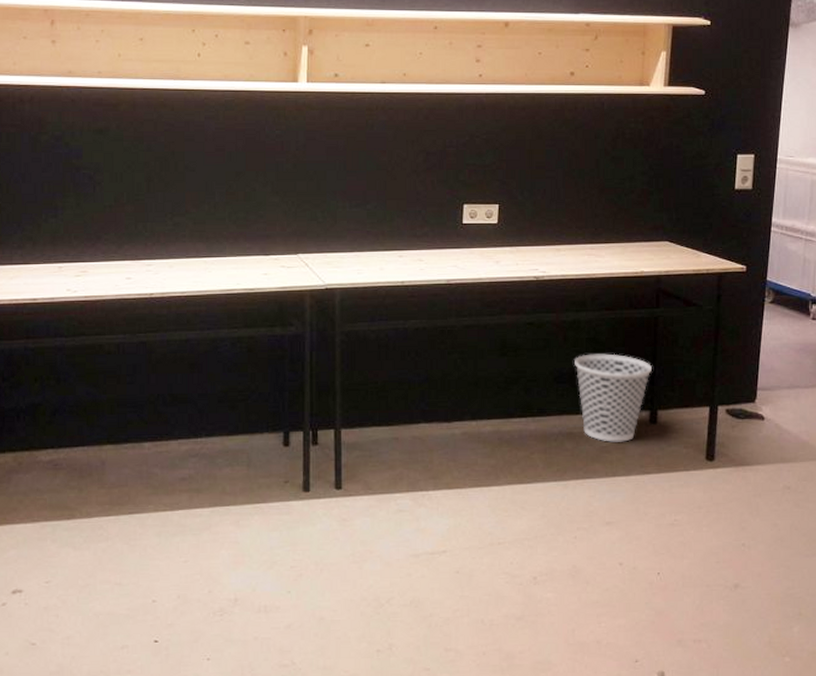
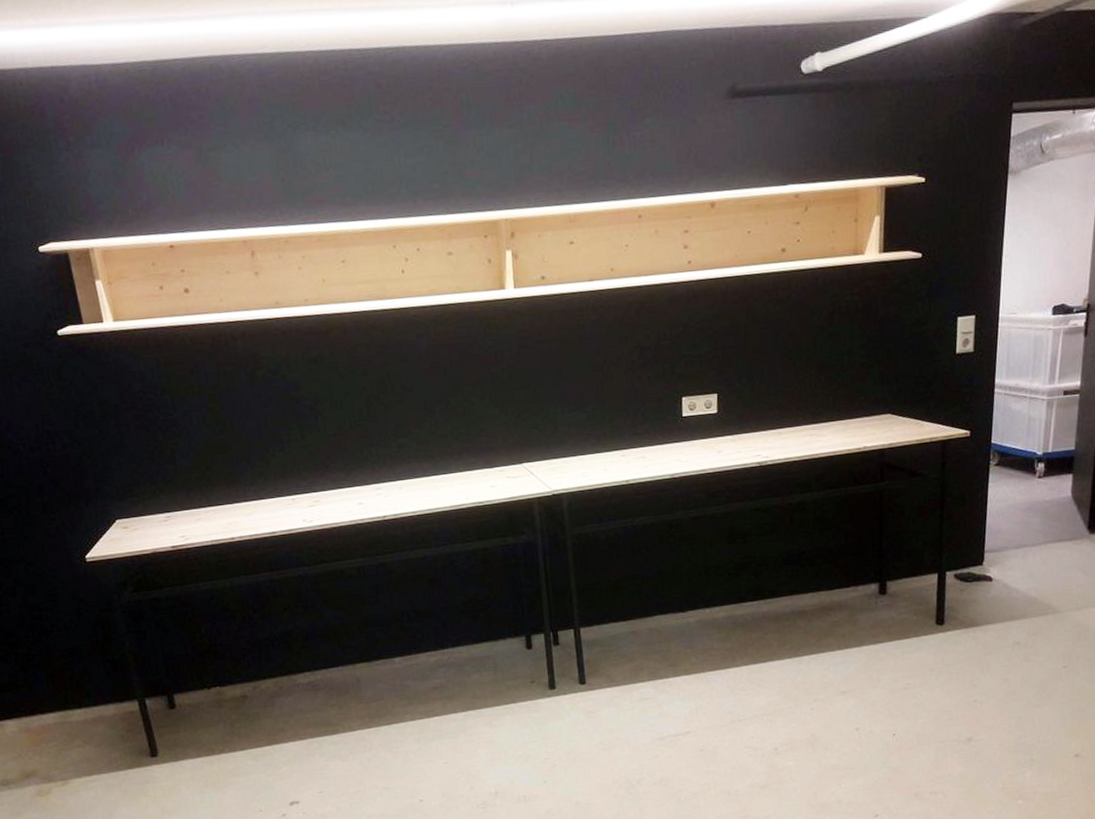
wastebasket: present [575,353,652,442] -> none [802,530,879,617]

